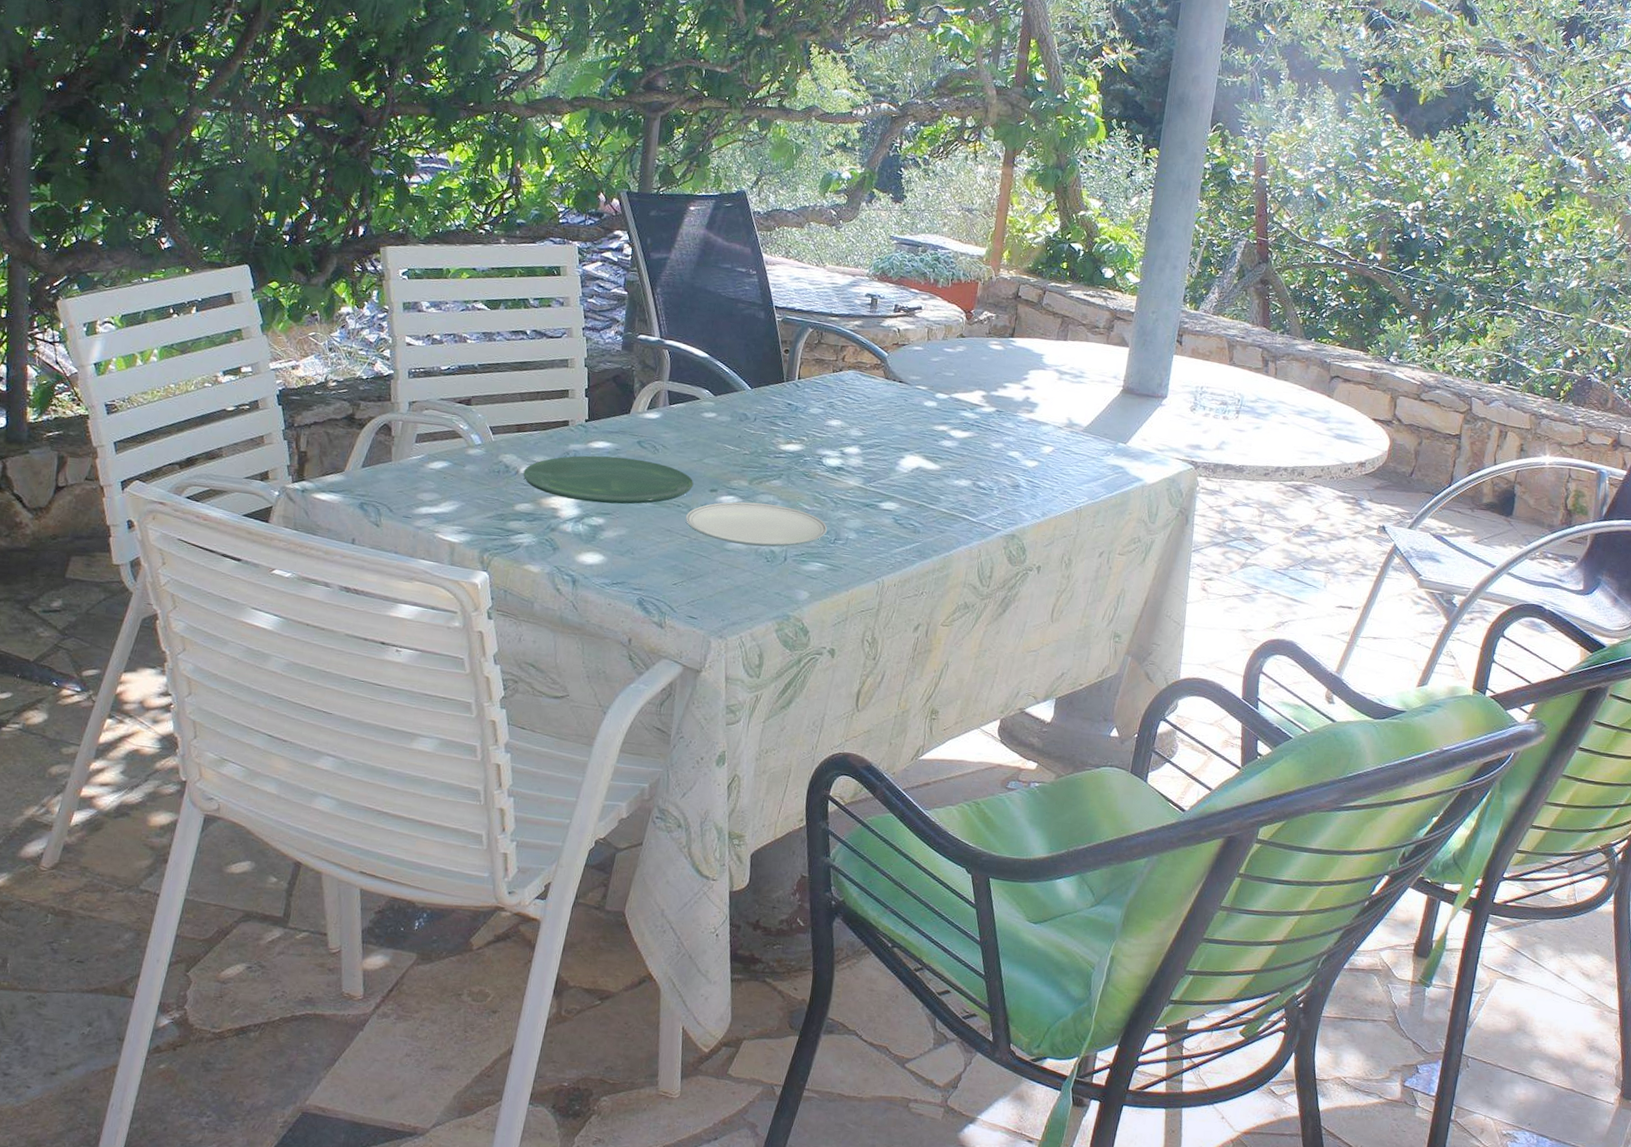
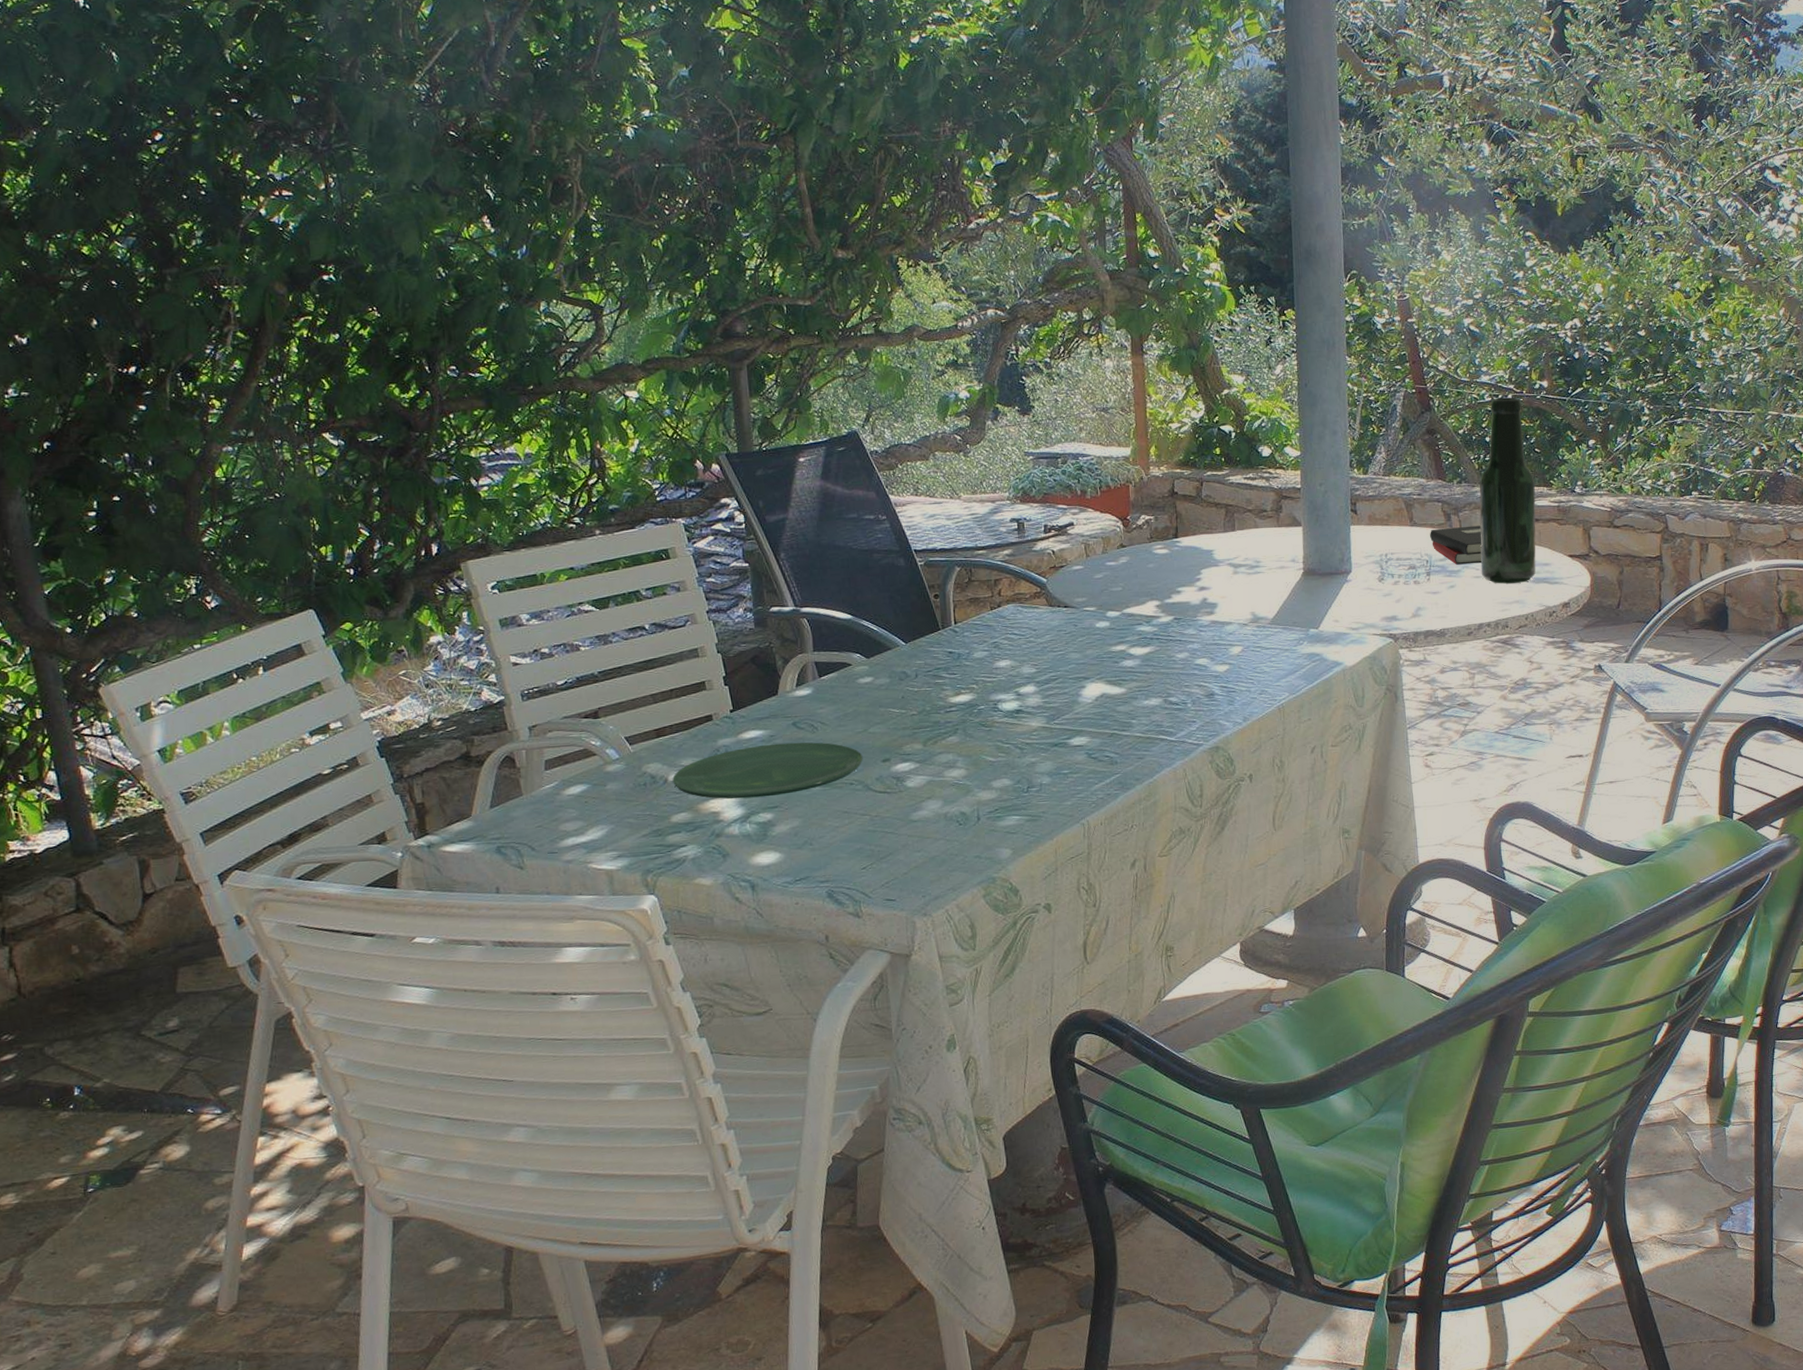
plate: present [685,502,828,547] -> none [861,762,1018,813]
hardback book: none [1245,372,1296,411] -> present [1430,525,1482,565]
beer bottle: none [1287,261,1354,436] -> present [1479,397,1536,584]

